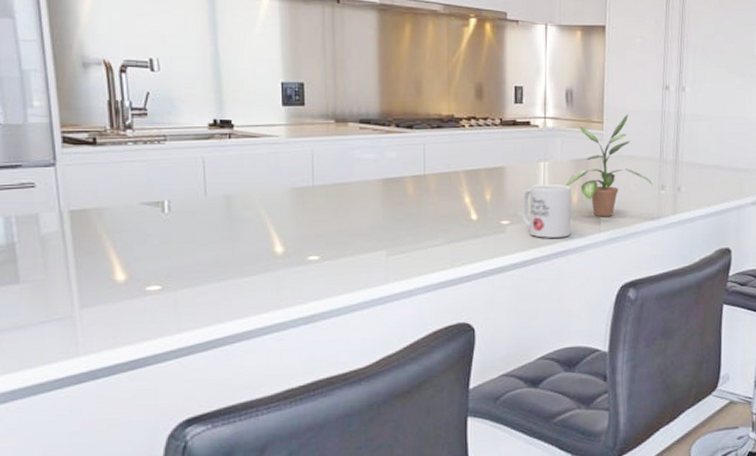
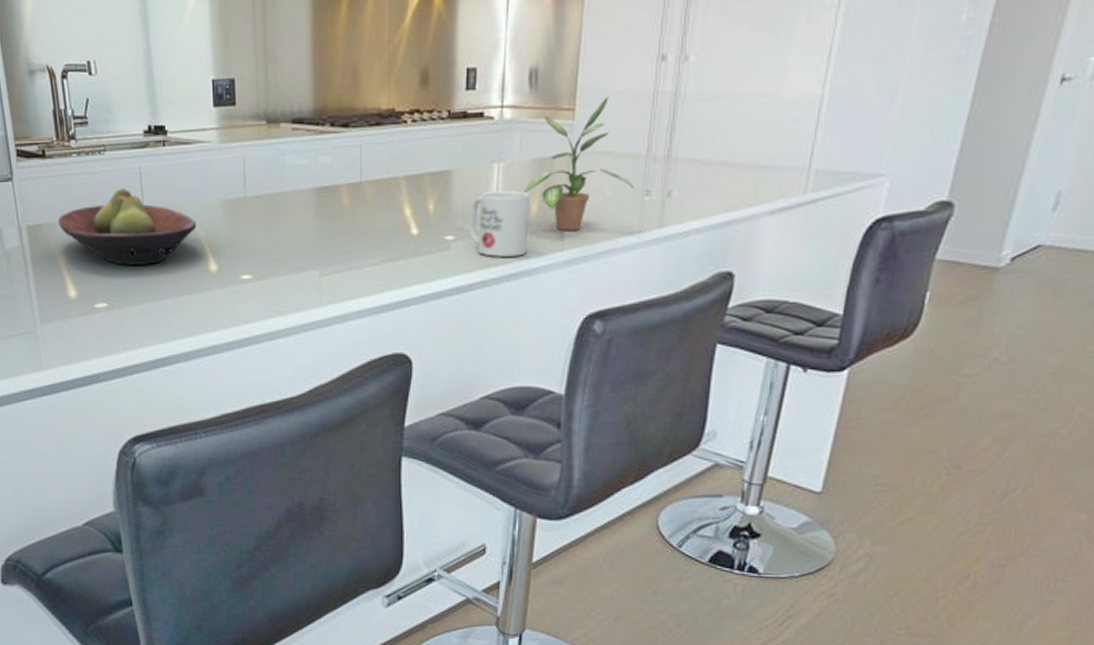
fruit bowl: none [108,176,263,249] -> present [58,188,197,265]

